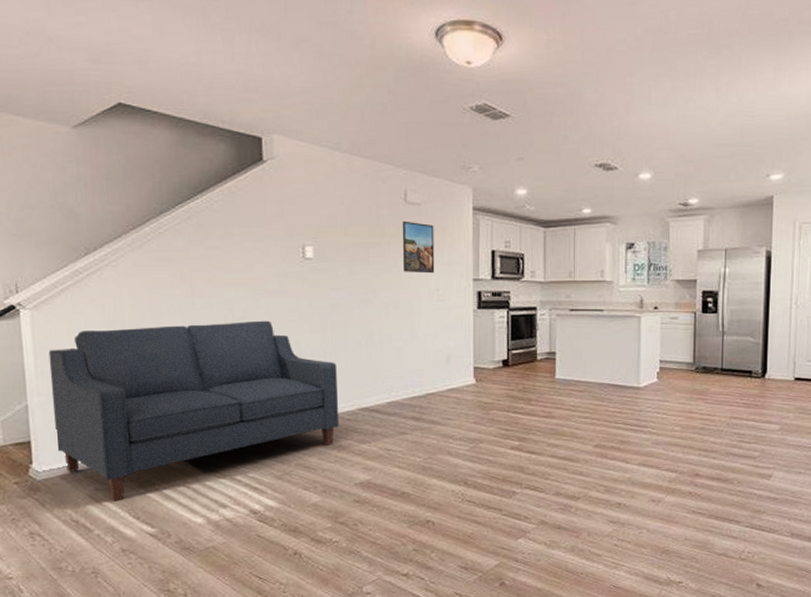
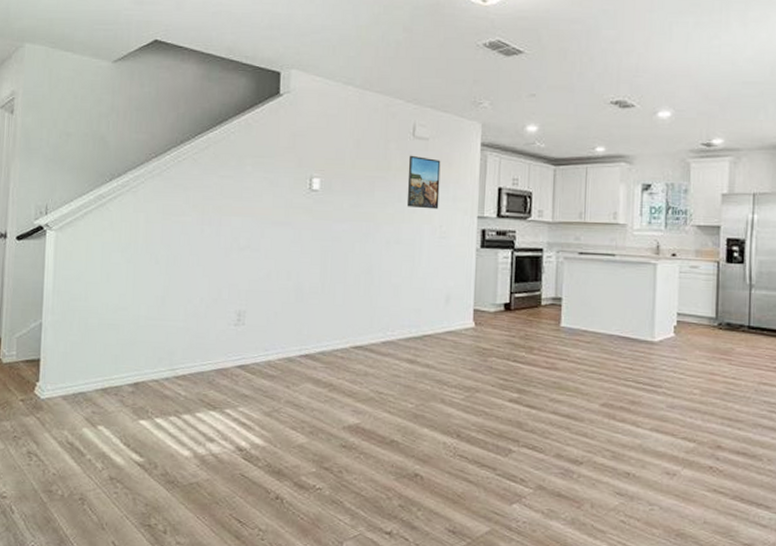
sofa: present [48,320,340,501] -> none [62,250,334,426]

